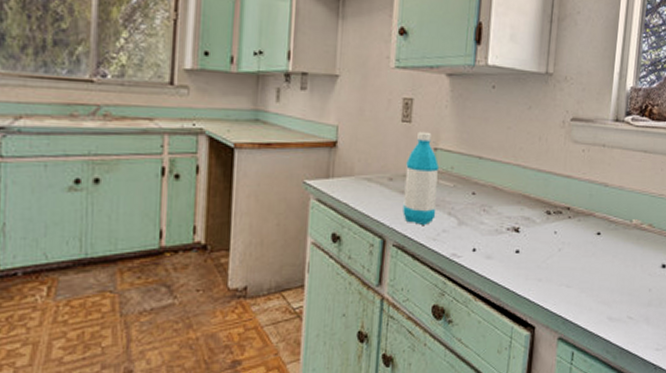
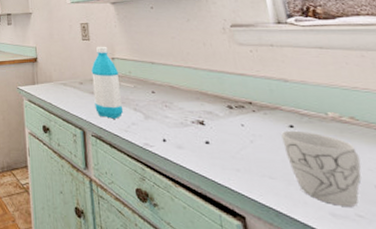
mug: none [586,237,646,310] -> present [281,130,362,207]

